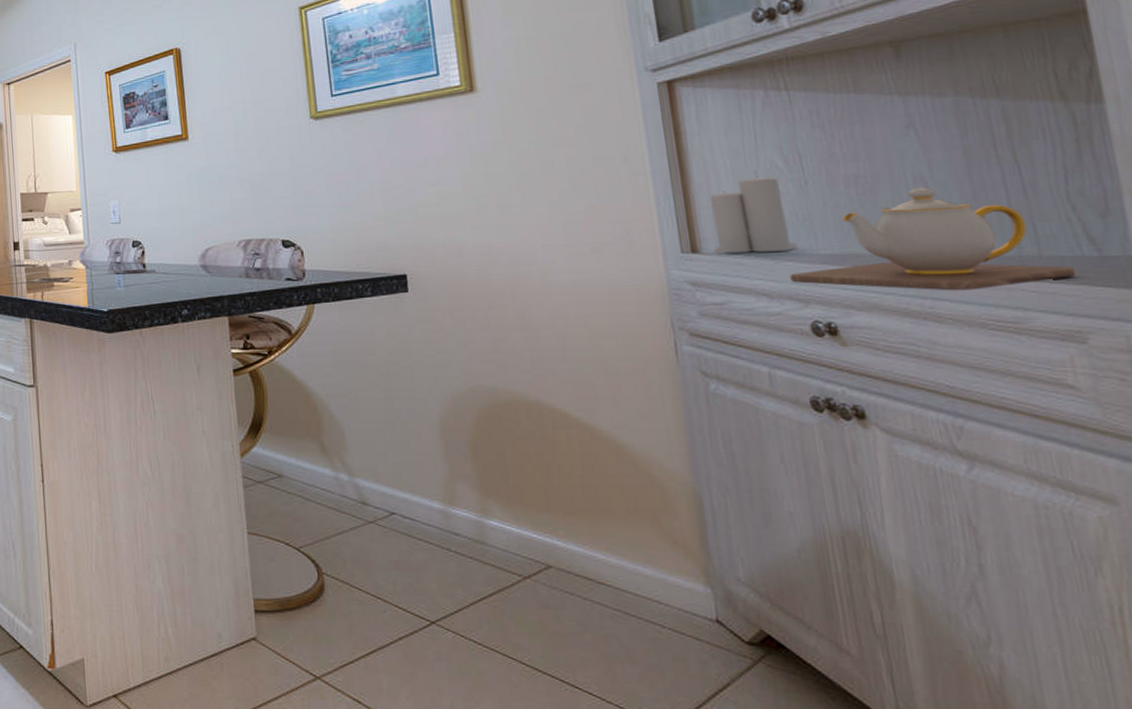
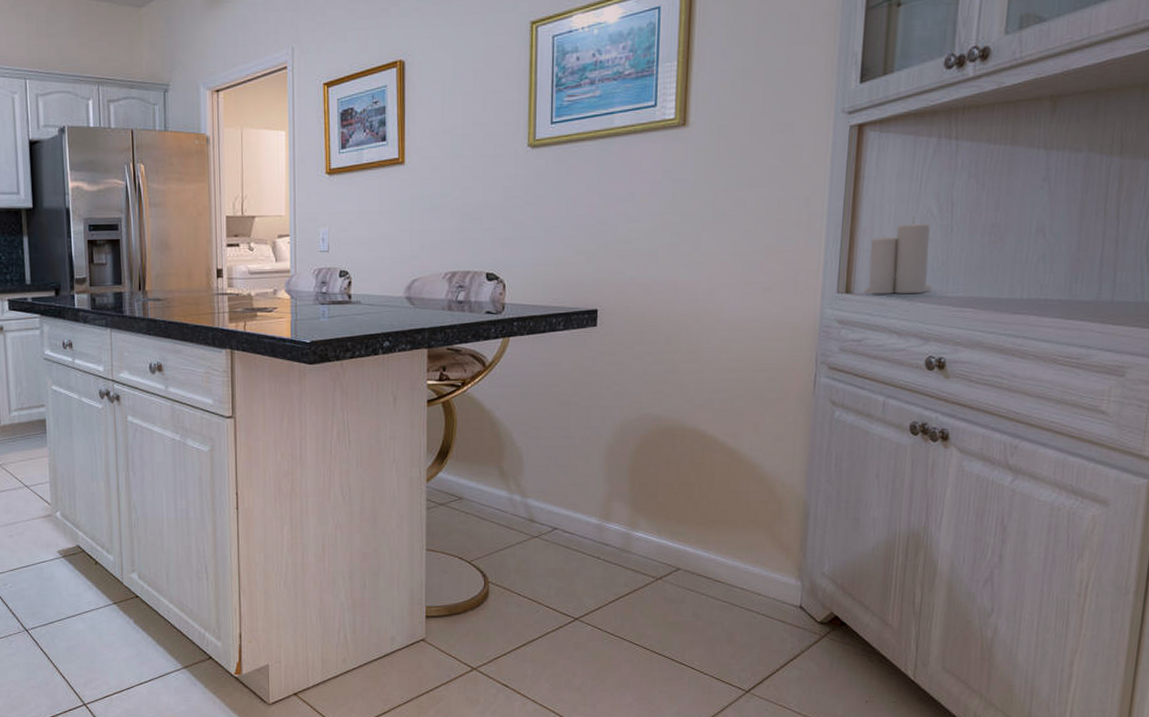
teapot: present [789,187,1077,291] -> none [919,237,1134,331]

